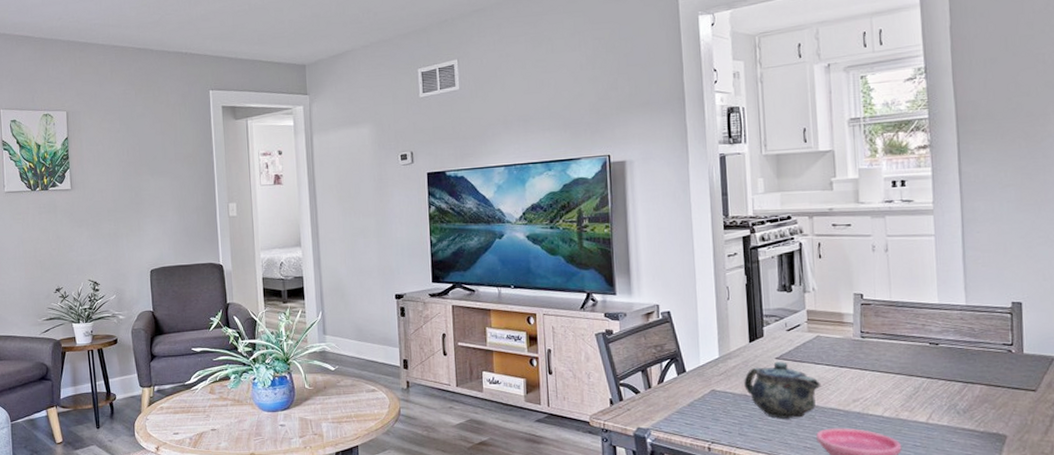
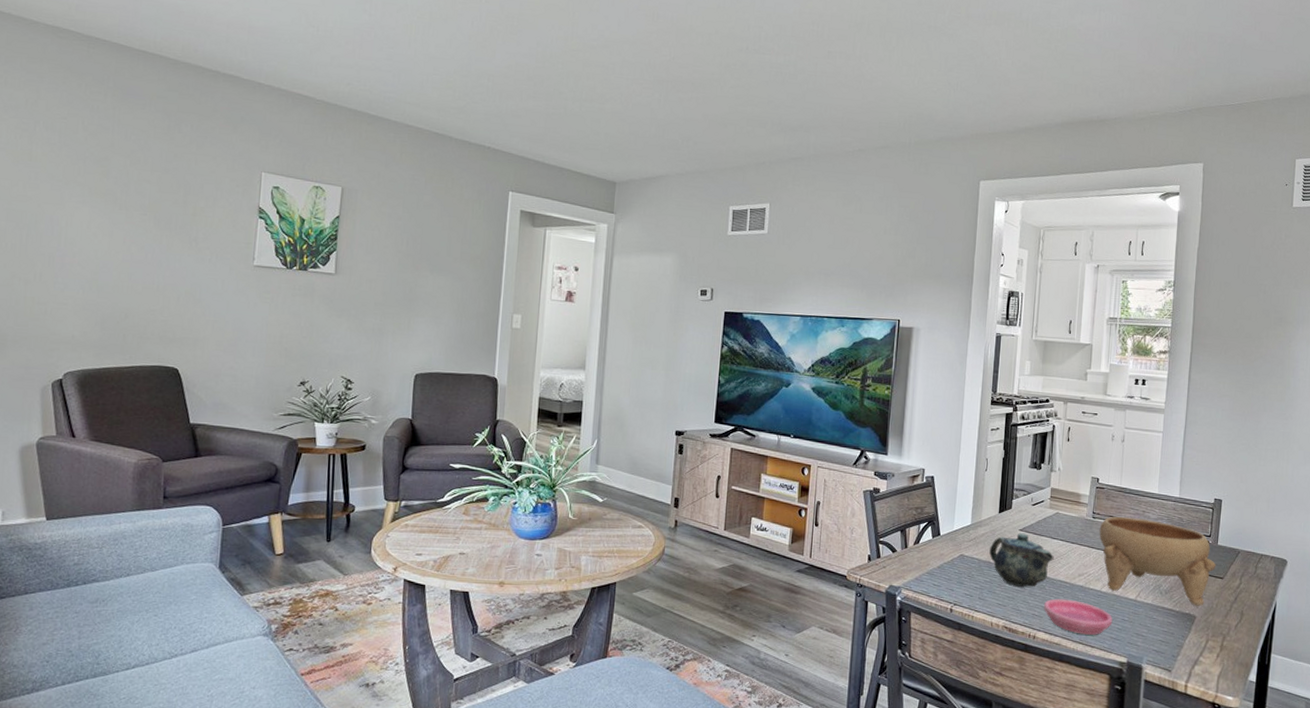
bowl: none [871,332,1025,424] -> present [1099,516,1216,606]

